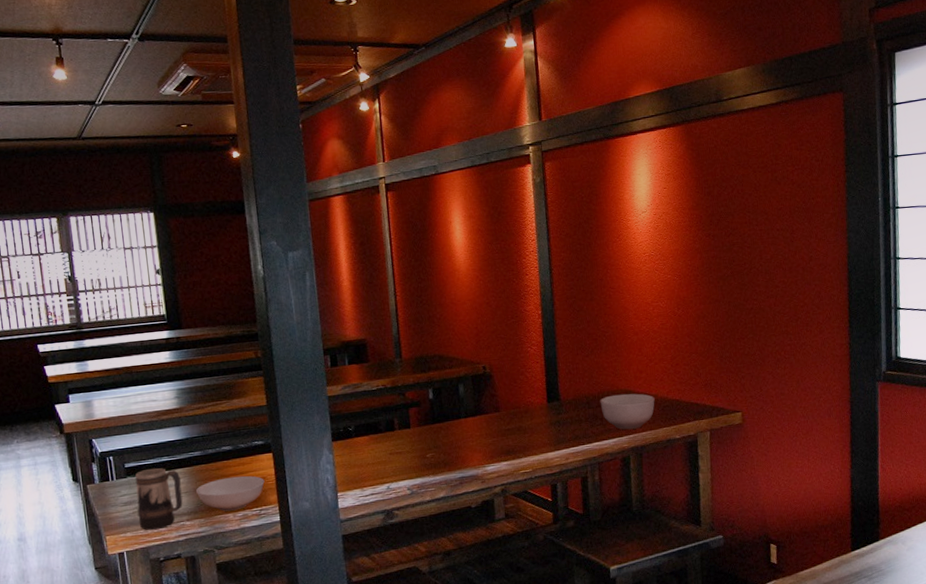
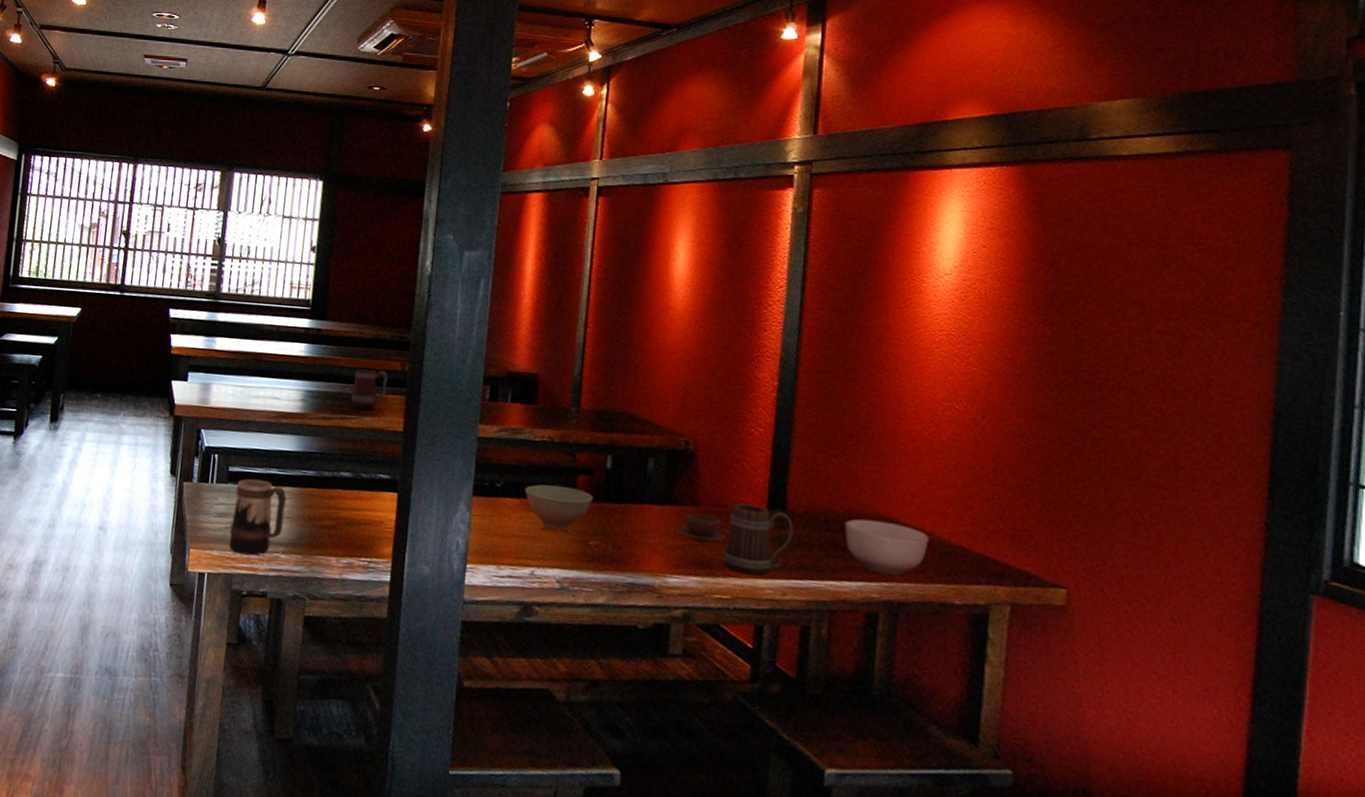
bowl: present [195,475,265,511] -> none [299,510,382,555]
beer mug: none [217,361,246,397] -> present [351,369,388,412]
bowl: none [371,418,424,453] -> present [524,484,594,531]
teacup: none [487,416,523,436] -> present [676,512,727,542]
beer mug: none [522,401,567,452] -> present [722,503,794,576]

